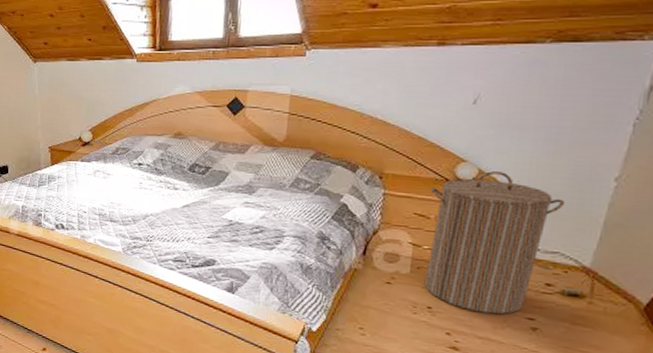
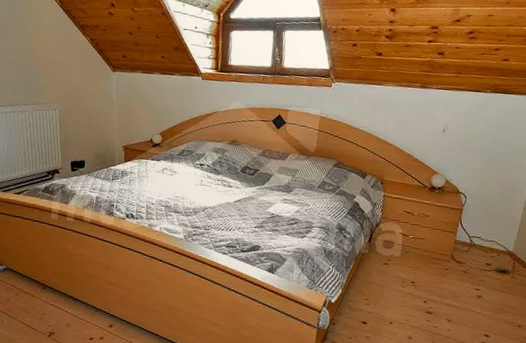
laundry hamper: present [424,171,566,315] -> none [410,181,498,287]

